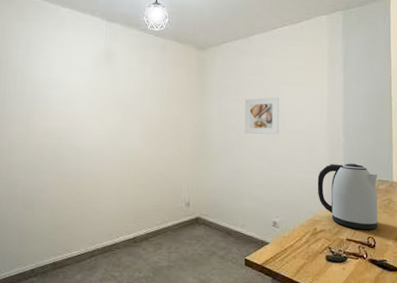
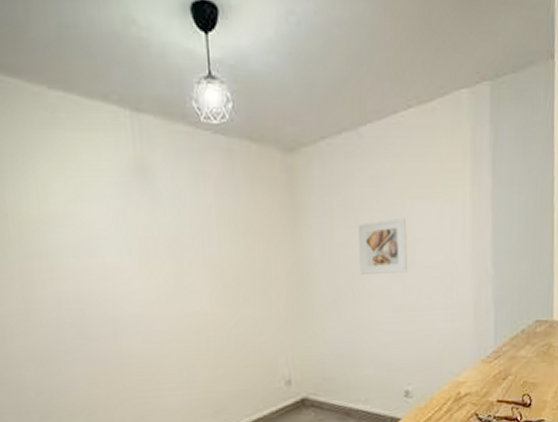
kettle: present [317,163,378,230] -> none [460,302,536,387]

